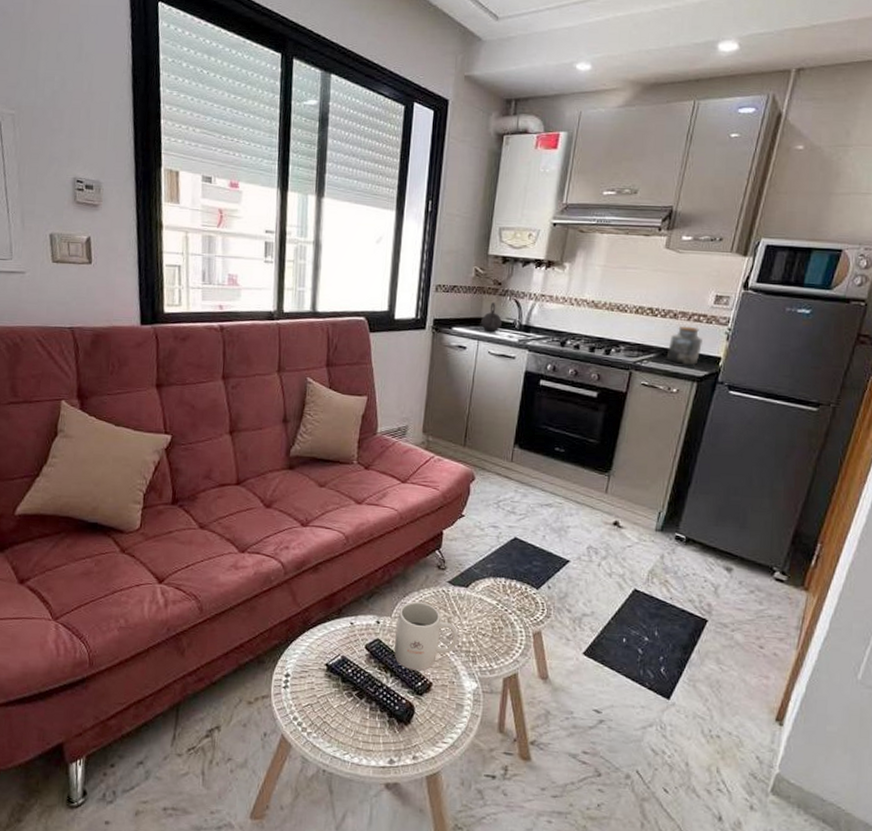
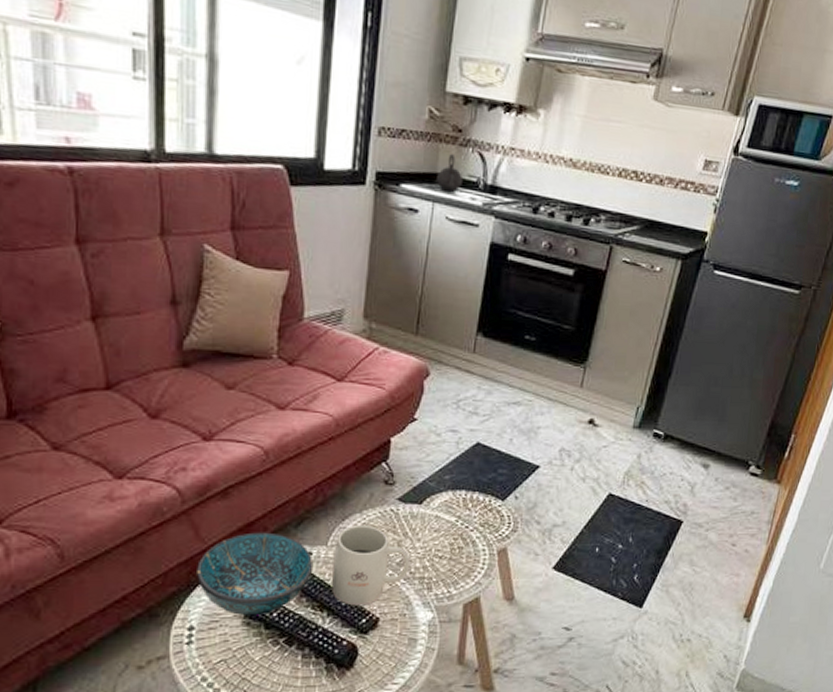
decorative bowl: none [292,601,381,671] -> present [195,532,314,616]
jar: present [666,325,702,365] -> none [650,193,689,240]

